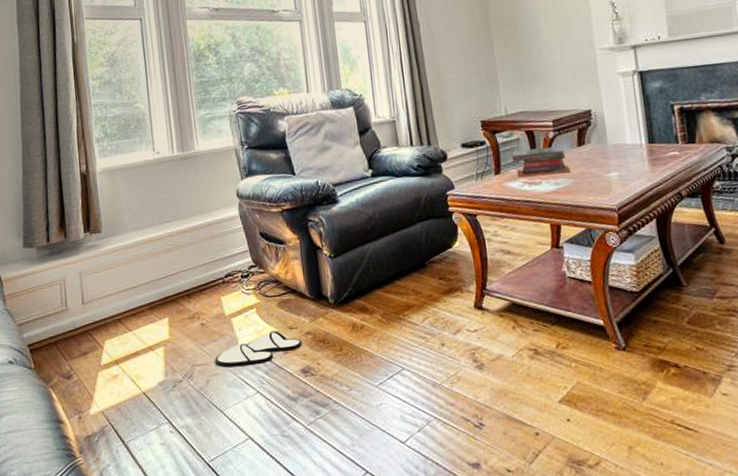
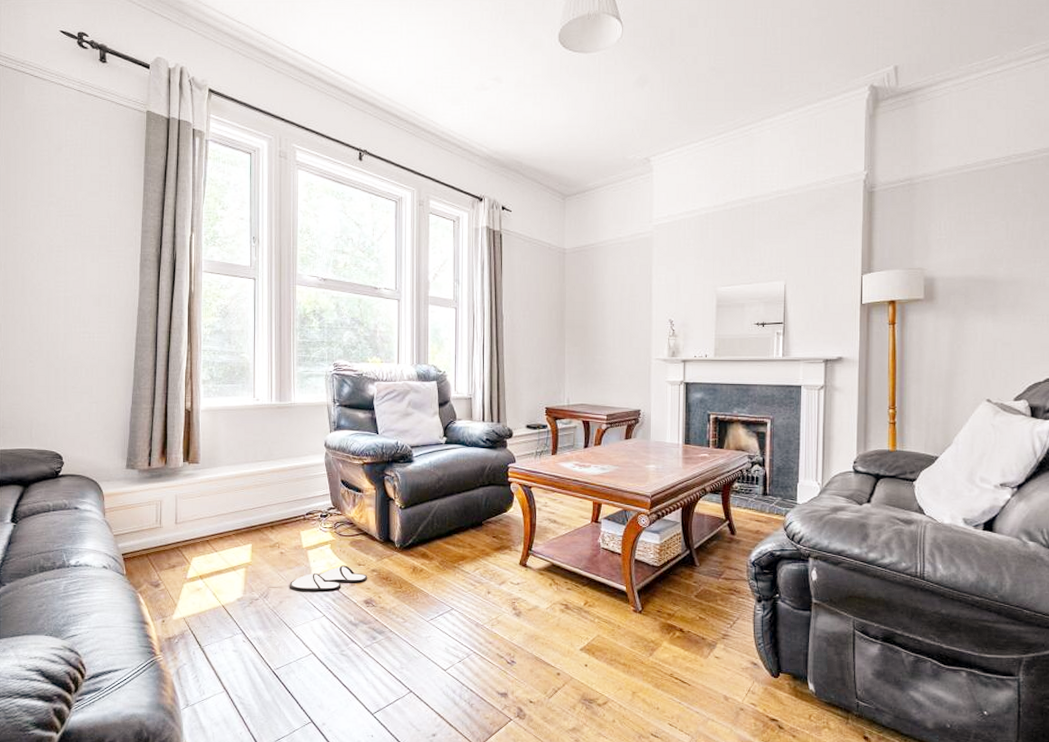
books: present [512,146,566,174] -> none [569,436,614,458]

